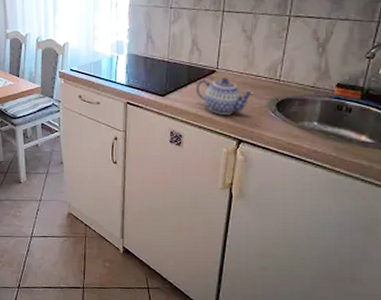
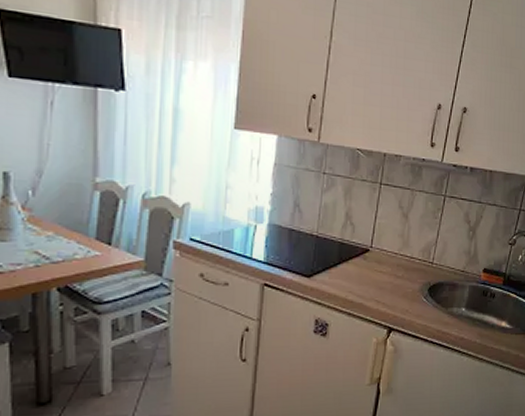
teapot: present [195,78,255,115] -> none [346,258,408,300]

